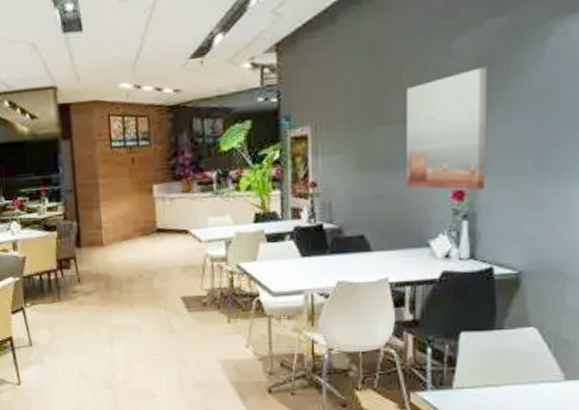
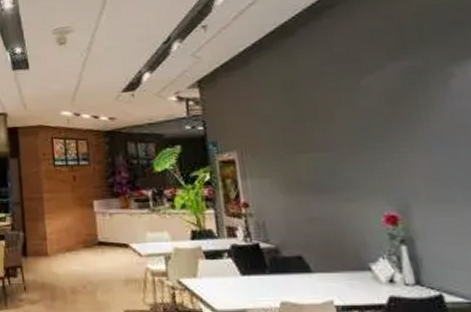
wall art: present [406,67,487,191] -> none [323,103,417,216]

